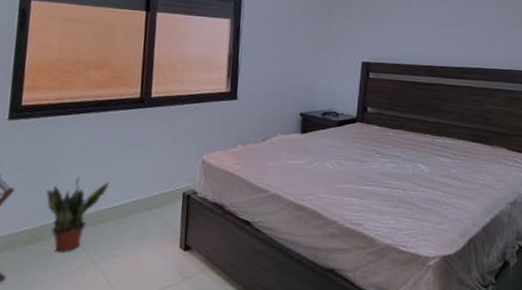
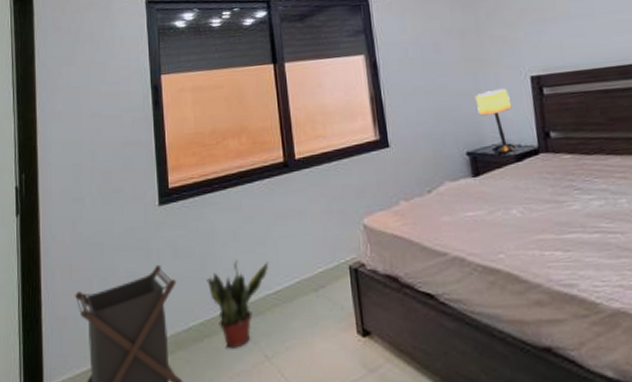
table lamp: none [315,67,343,119] -> present [475,88,517,154]

